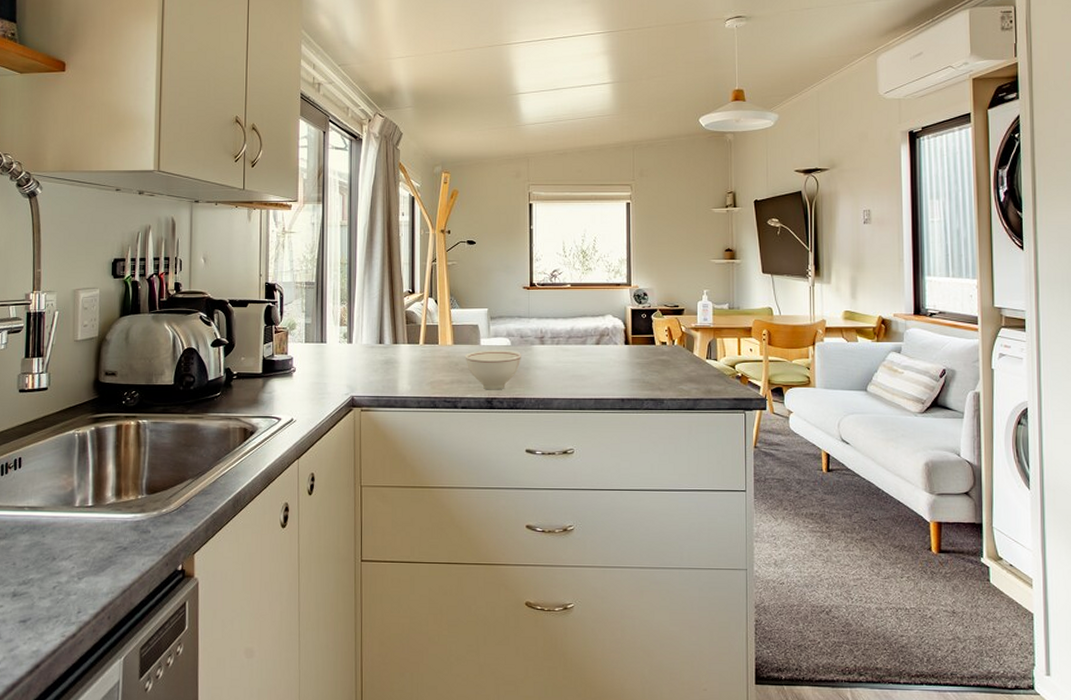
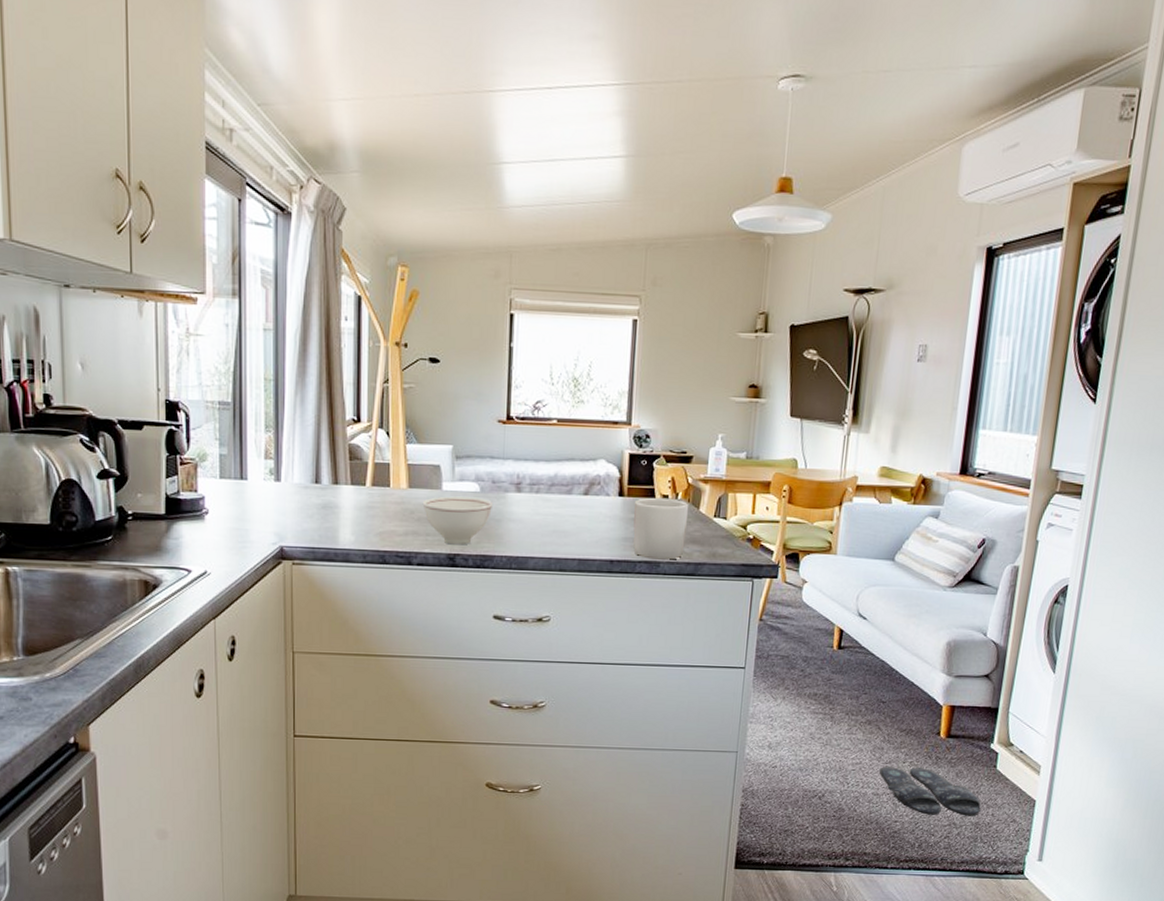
mug: none [638,345,685,397] -> present [633,498,689,560]
slippers: none [880,582,981,630] -> present [879,767,981,816]

